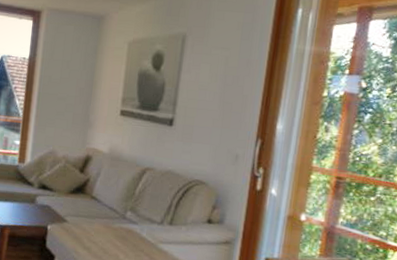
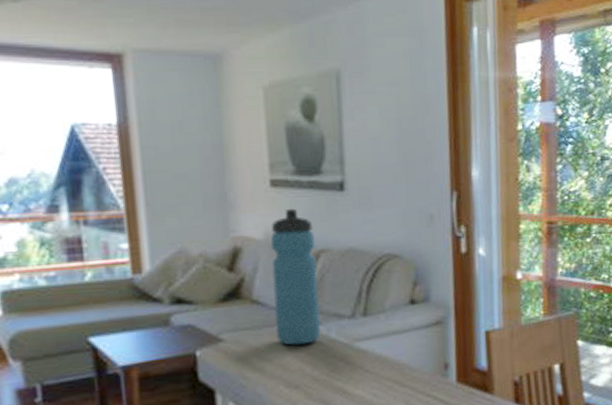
water bottle: none [104,133,145,237] -> present [270,208,321,346]

